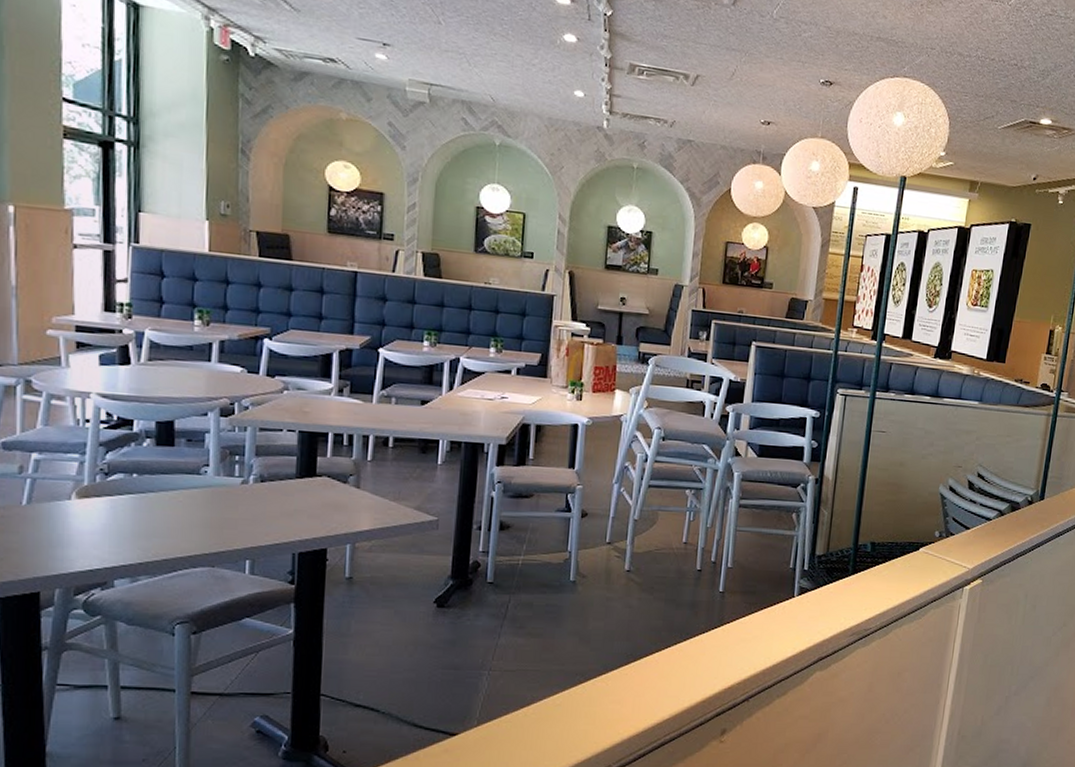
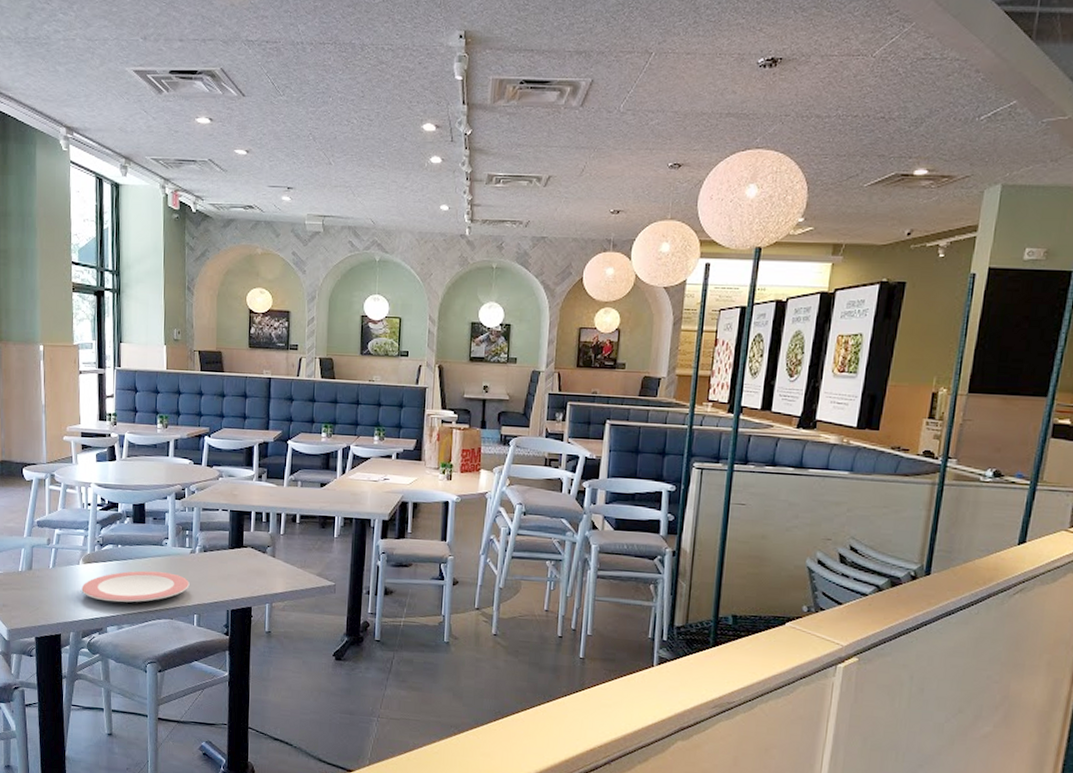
plate: none [74,506,240,548] -> present [81,570,190,603]

